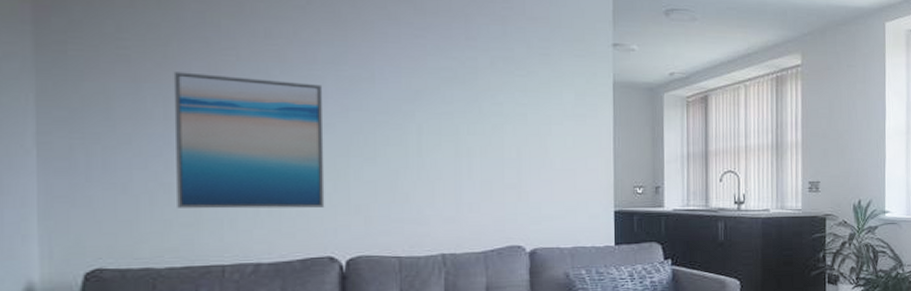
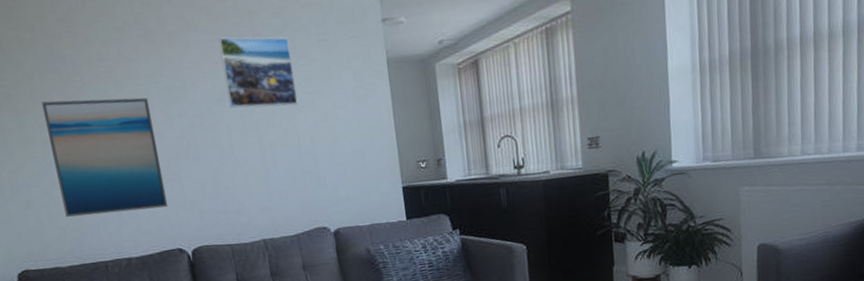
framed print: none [424,35,508,115] -> present [218,37,298,108]

